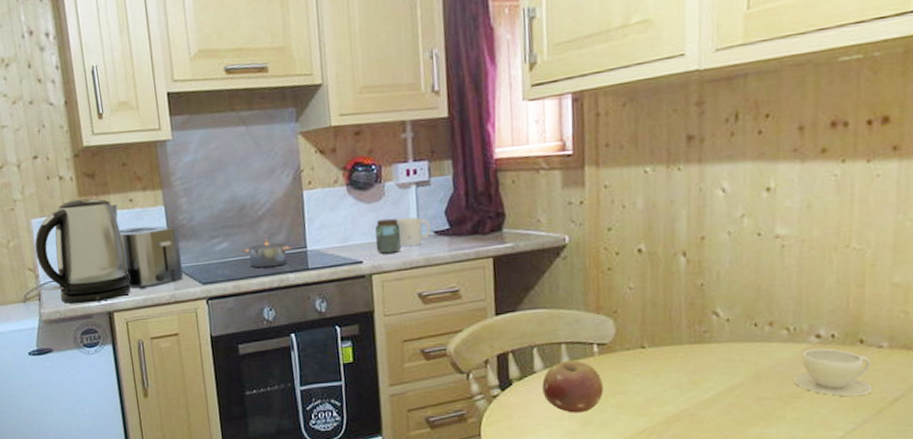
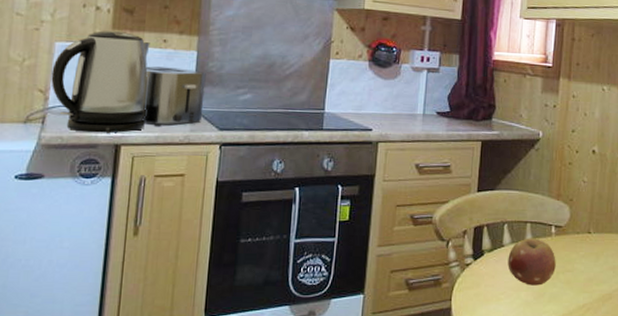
cooking pot: present [242,239,294,269] -> none [264,97,313,123]
peanut butter: present [375,218,402,254] -> none [385,94,410,126]
mug: present [397,216,431,248] -> none [407,96,435,123]

